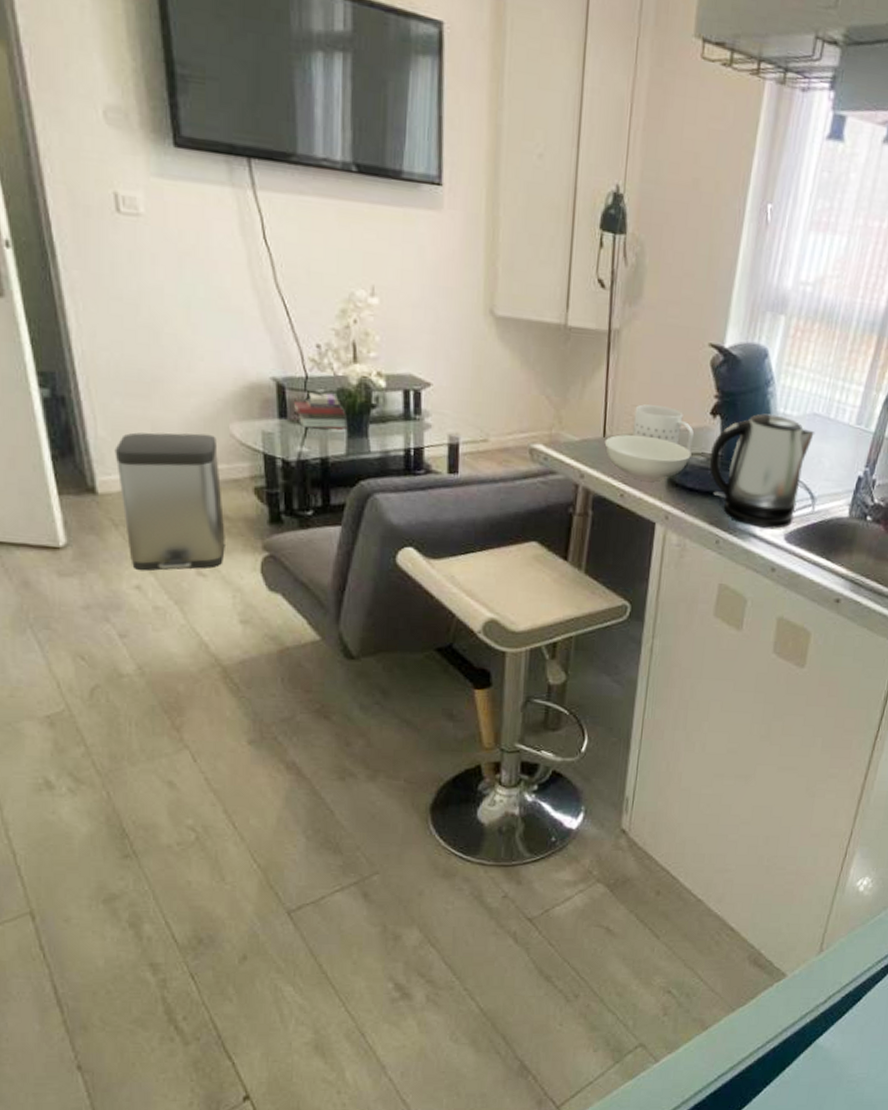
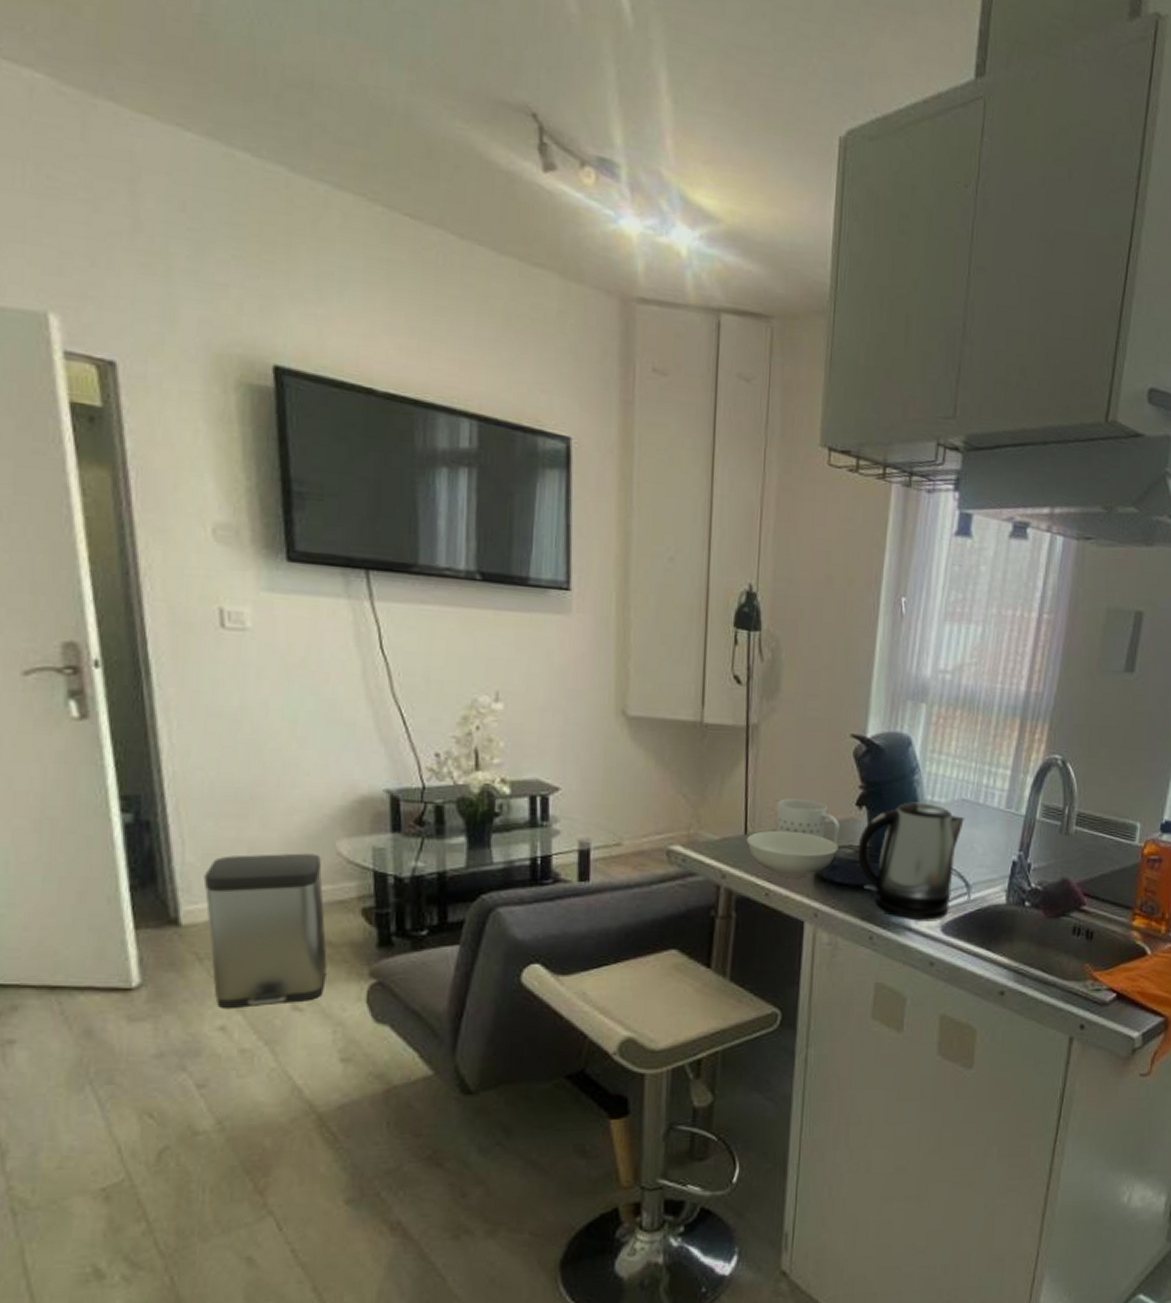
books: present [293,392,351,430] -> none [408,803,471,842]

